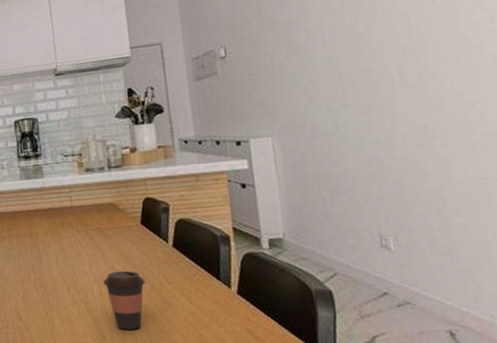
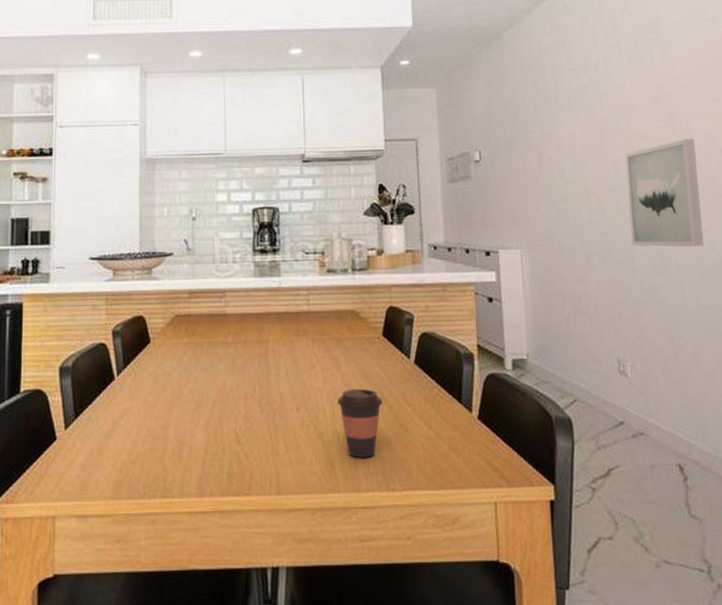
wall art: none [380,10,473,125] -> present [625,138,704,247]

